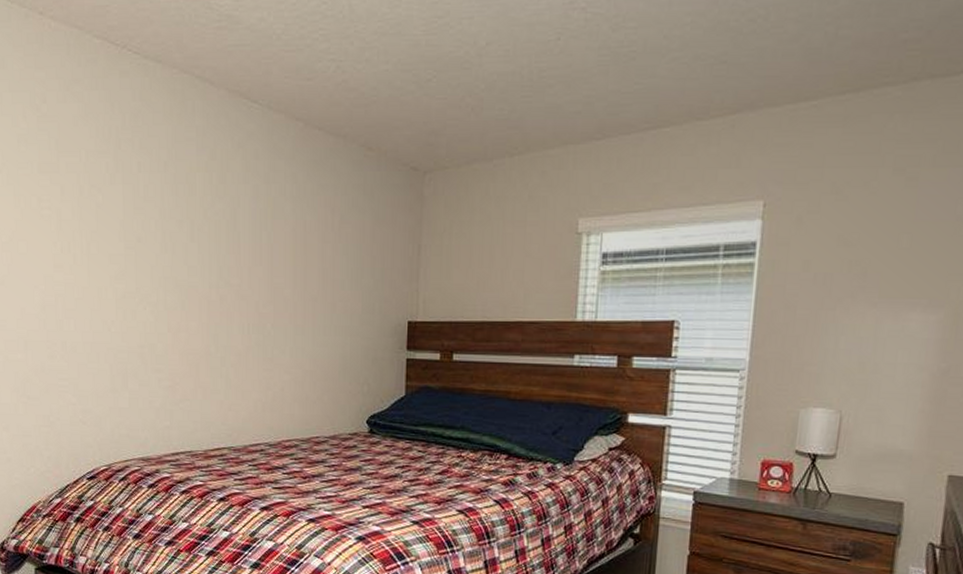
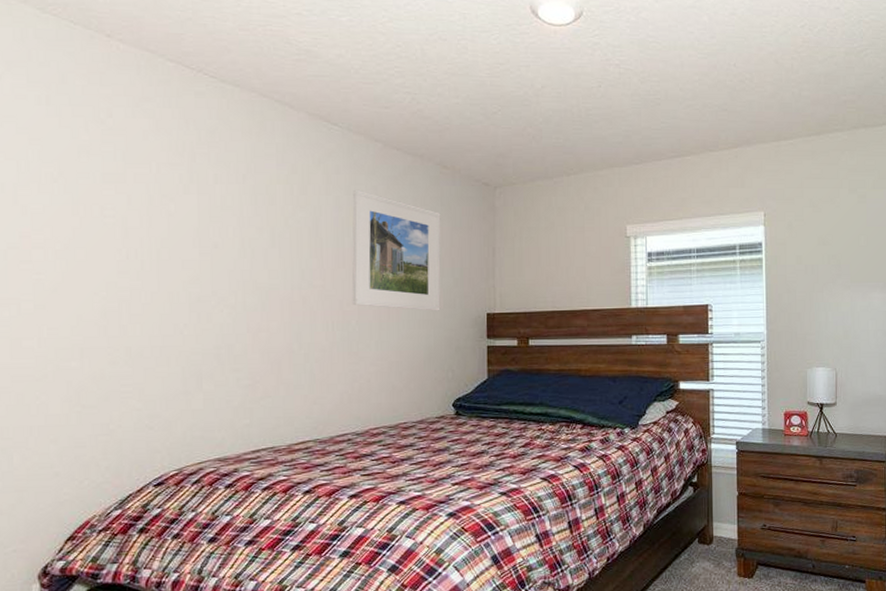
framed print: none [268,177,363,317] -> present [352,189,441,311]

